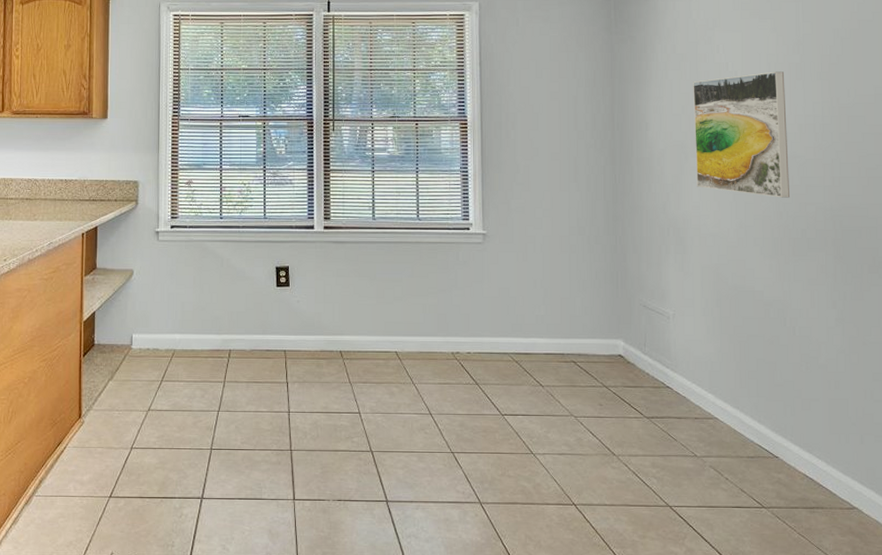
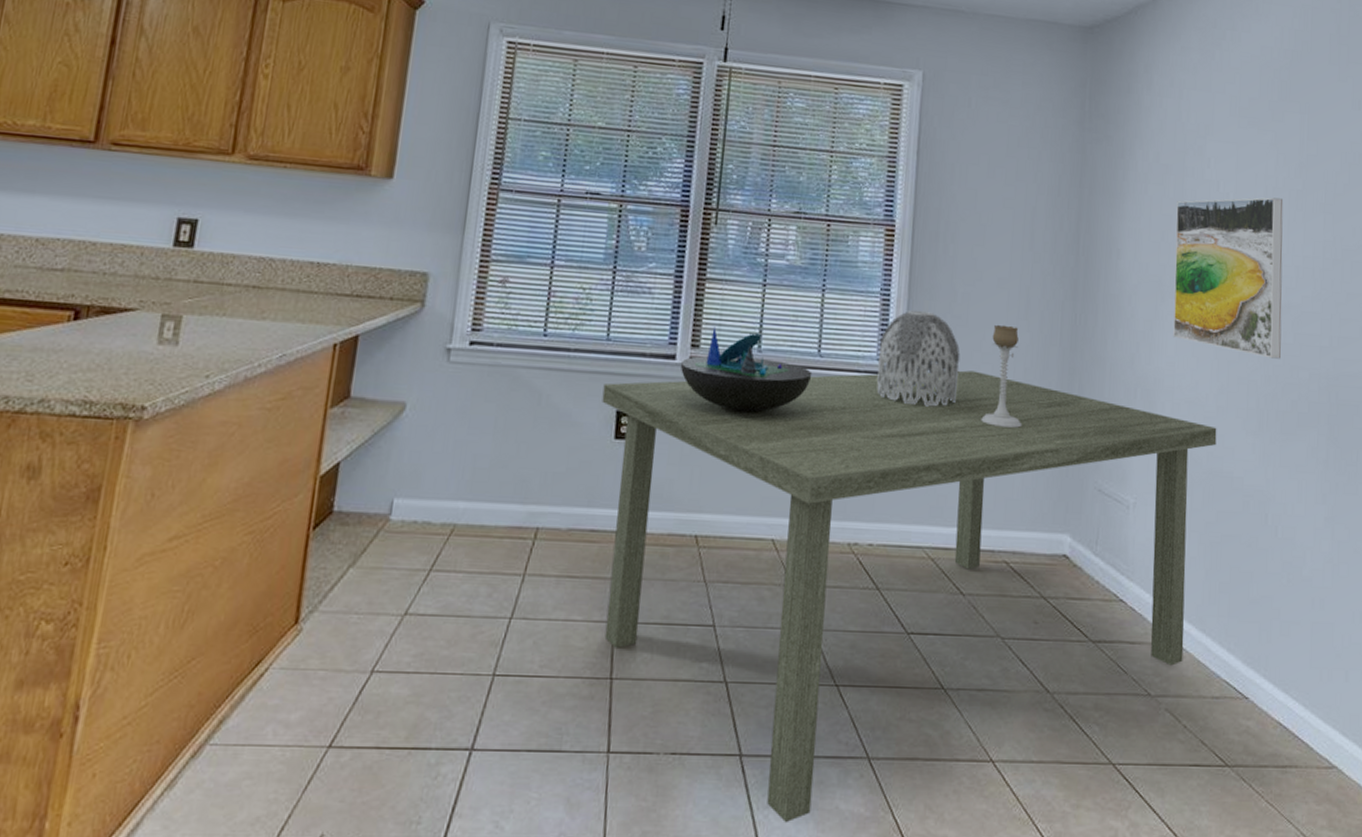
dining table: none [265,223,739,548] -> present [602,370,1217,823]
decorative bowl: none [317,204,414,263] -> present [680,326,813,413]
vase: none [462,181,526,251] -> present [877,309,960,407]
candle holder: none [546,187,579,263] -> present [981,324,1023,428]

